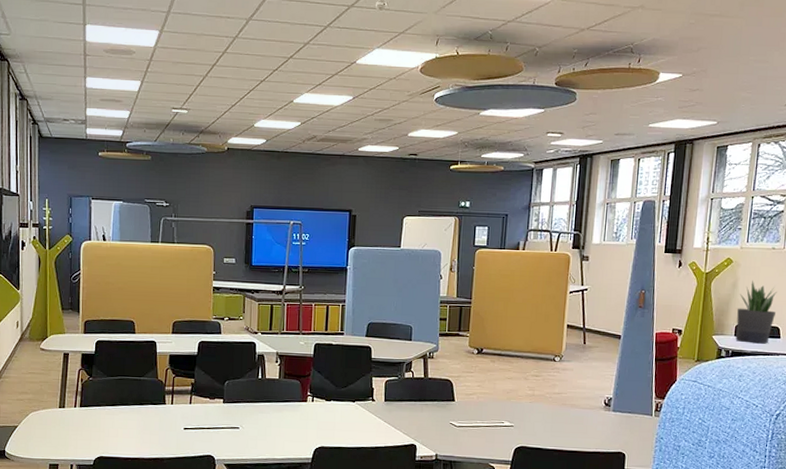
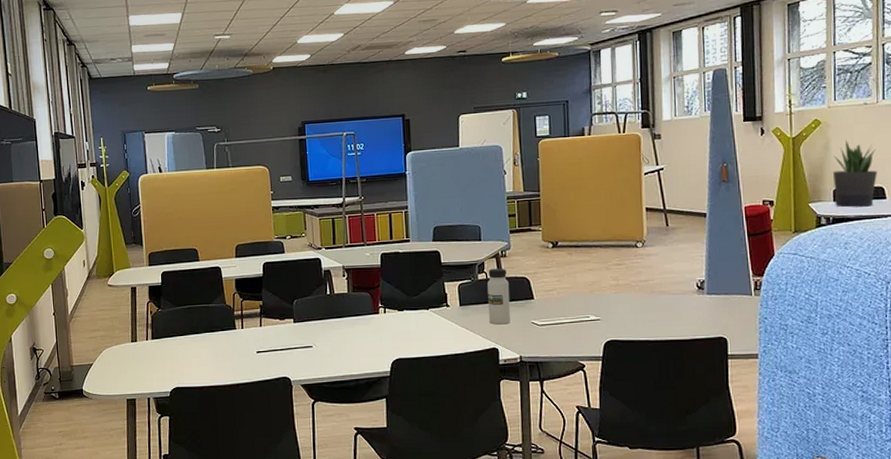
water bottle: none [411,368,434,423] -> present [487,268,510,325]

